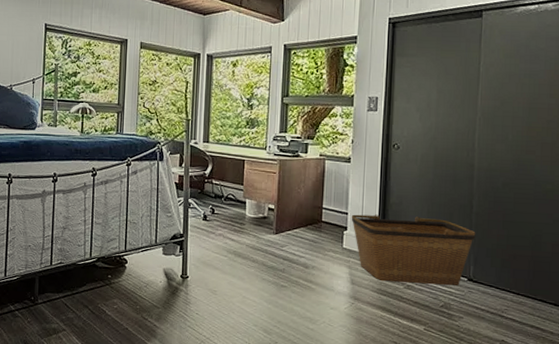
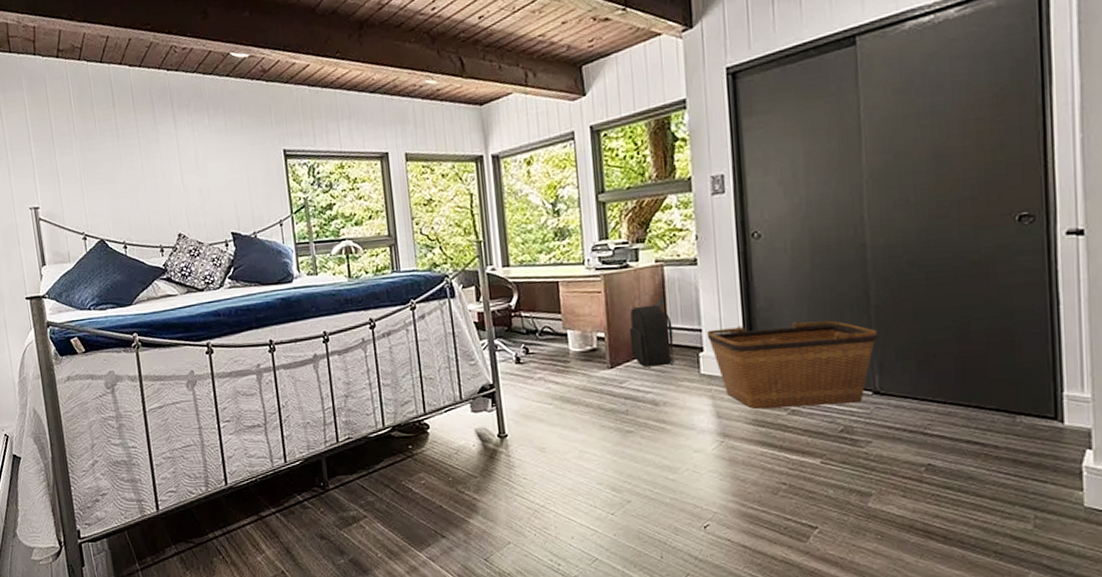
backpack: none [293,185,326,238] -> present [629,299,675,367]

